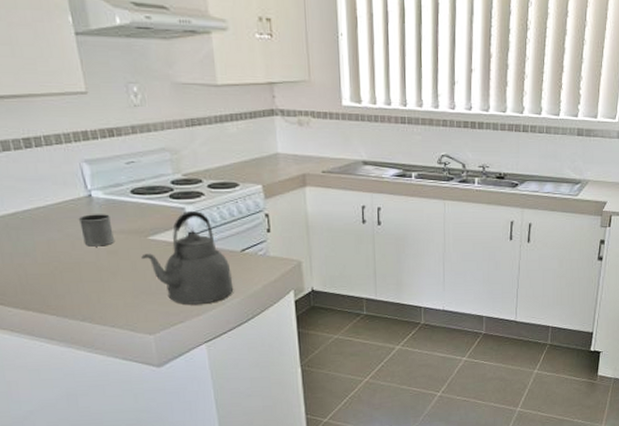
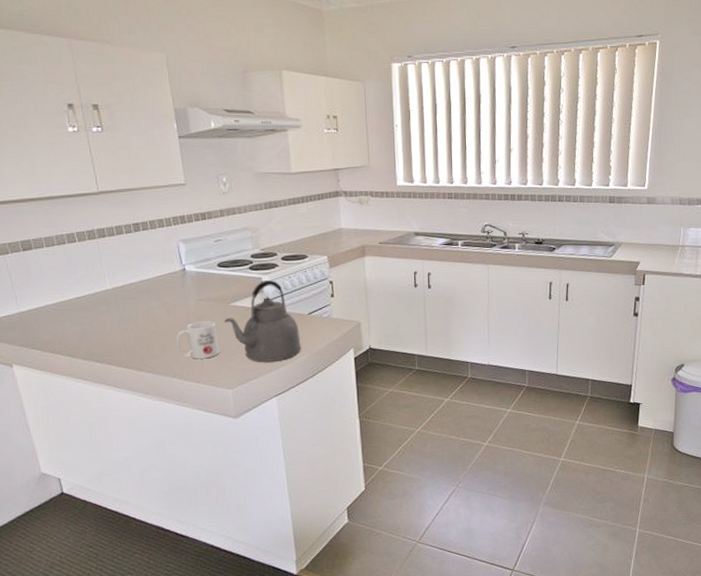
mug: present [78,214,114,247] -> none [174,284,202,313]
mug: none [83,257,138,301] -> present [176,321,220,359]

